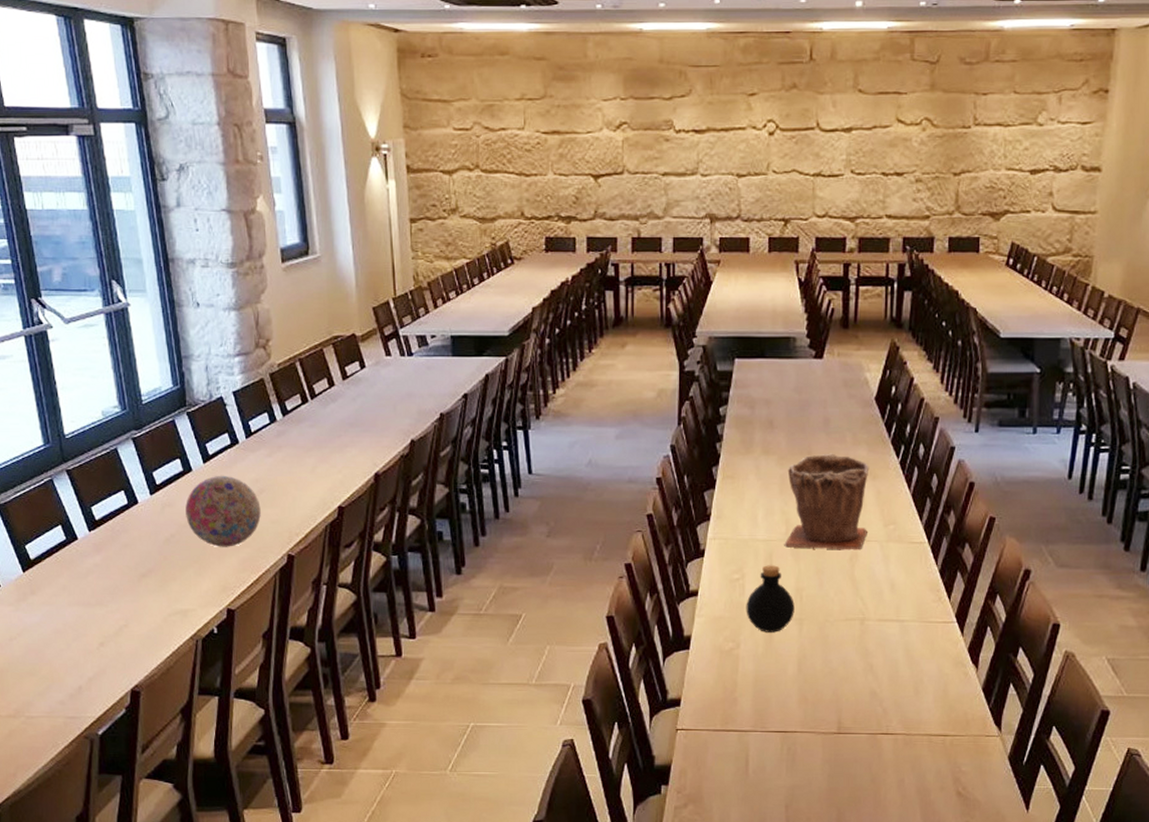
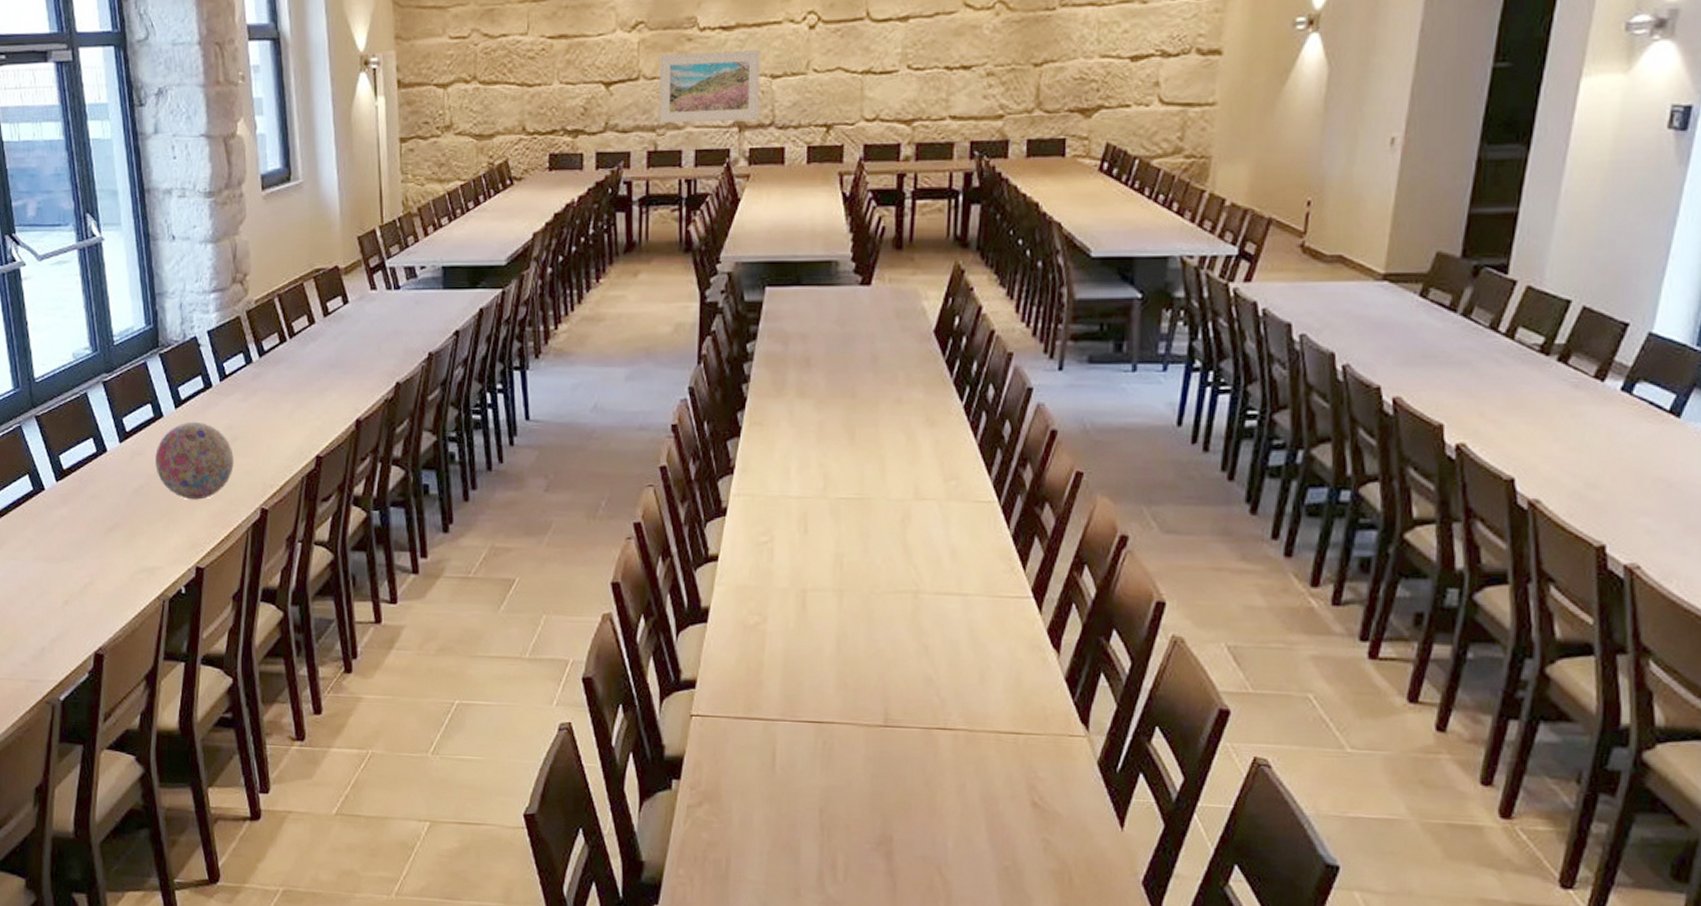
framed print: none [642,152,728,212] -> present [659,50,760,123]
bottle: present [746,565,795,632] -> none [775,526,833,605]
plant pot: present [784,453,870,550] -> none [821,395,927,510]

